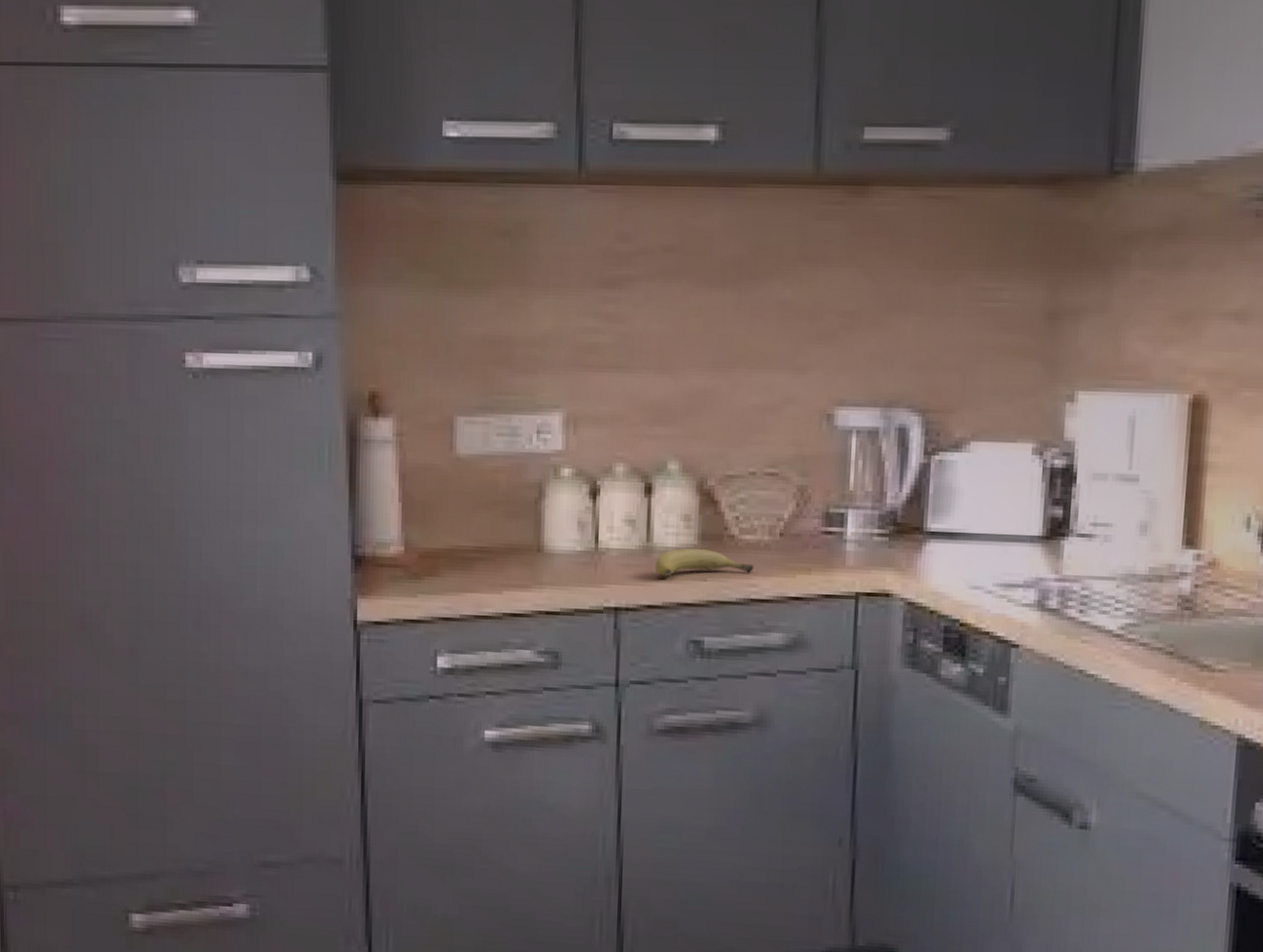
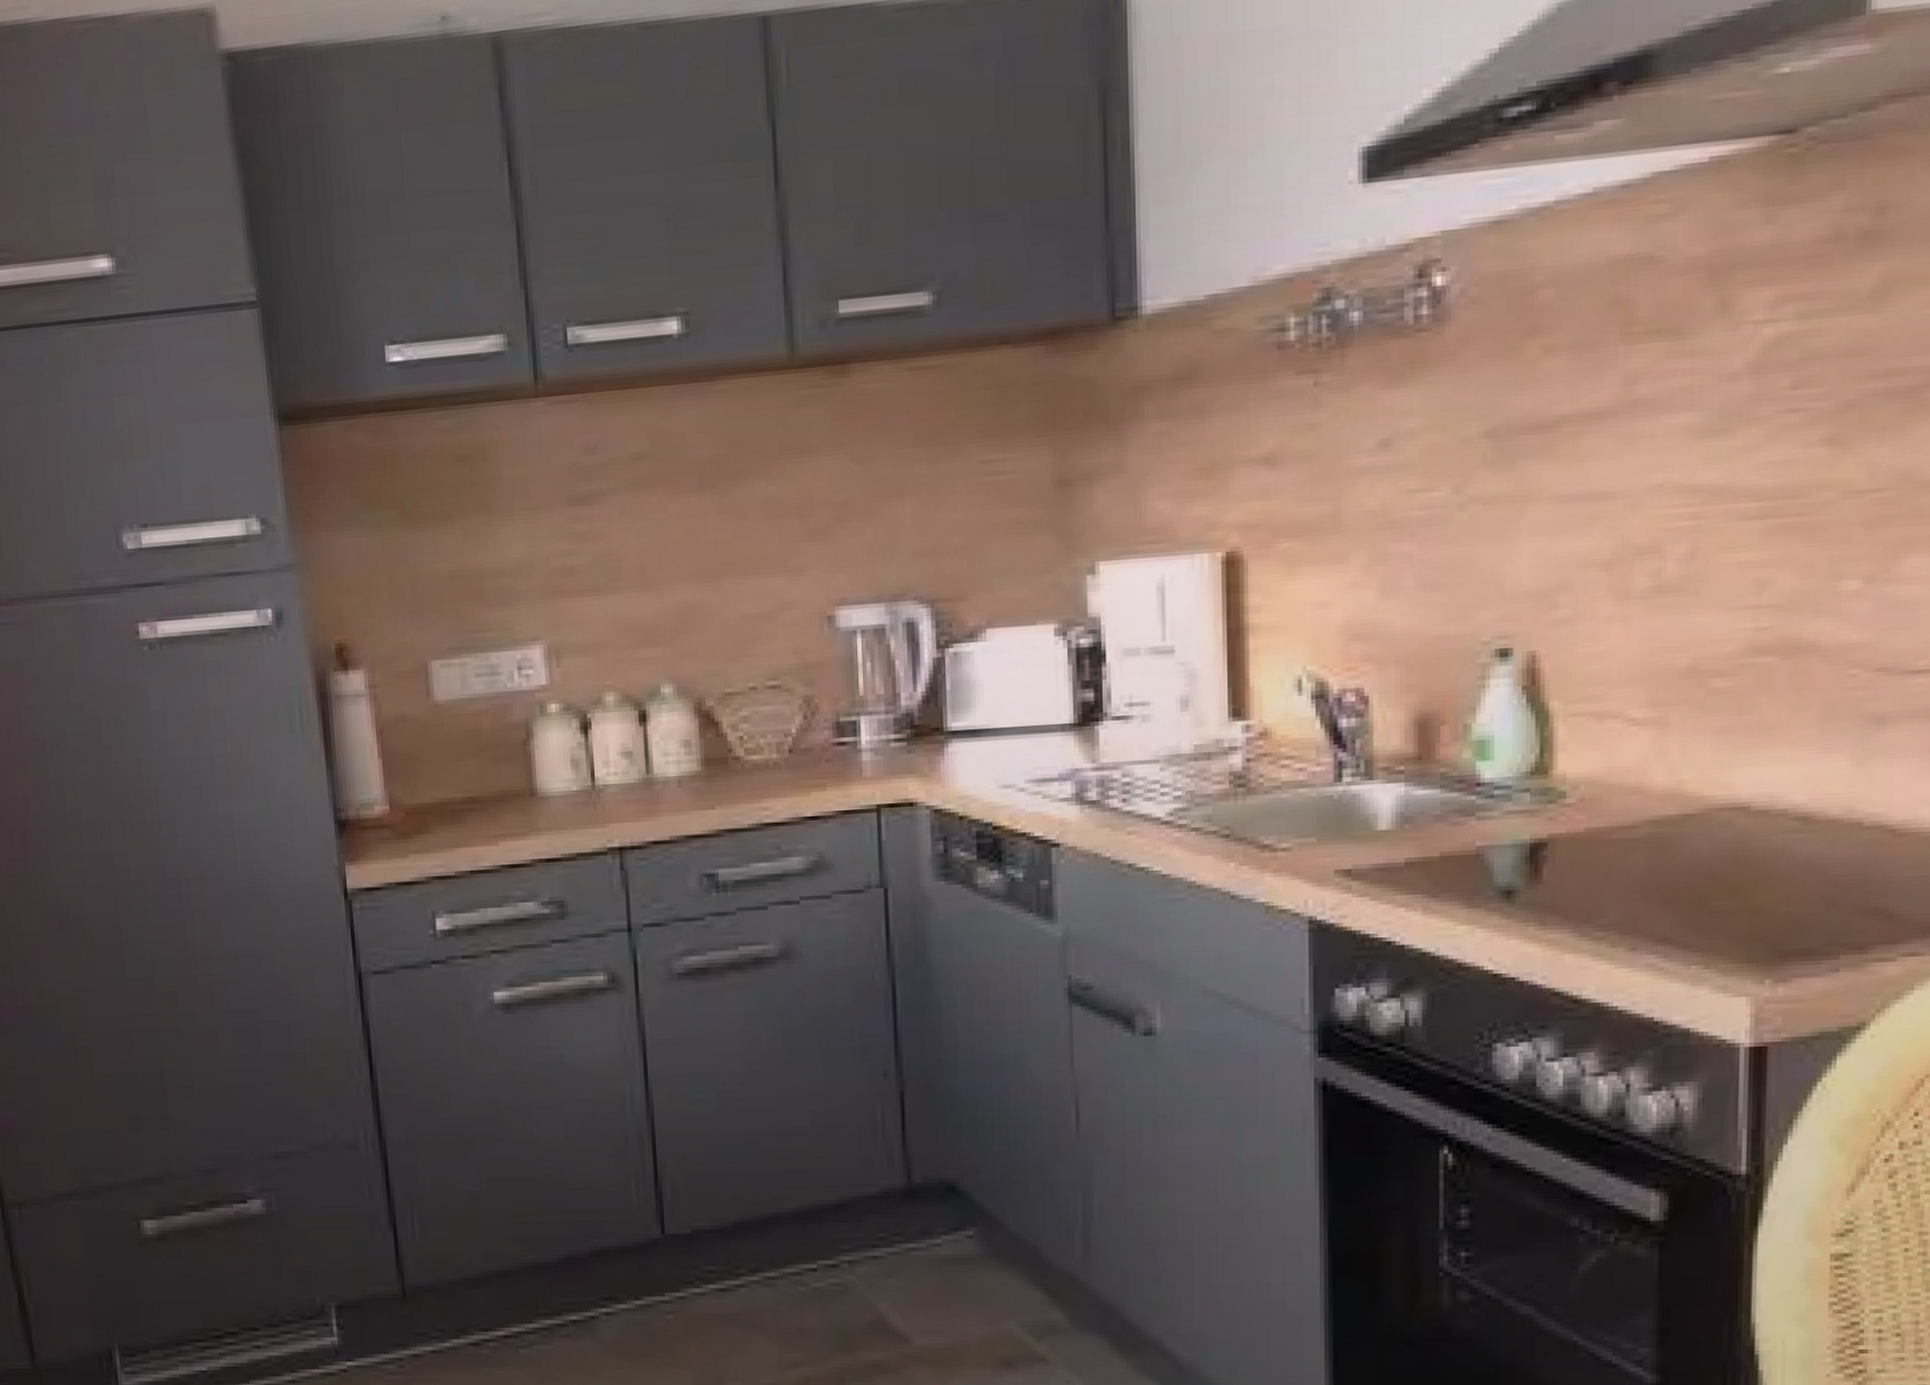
fruit: present [655,548,754,577] -> none [658,774,764,809]

